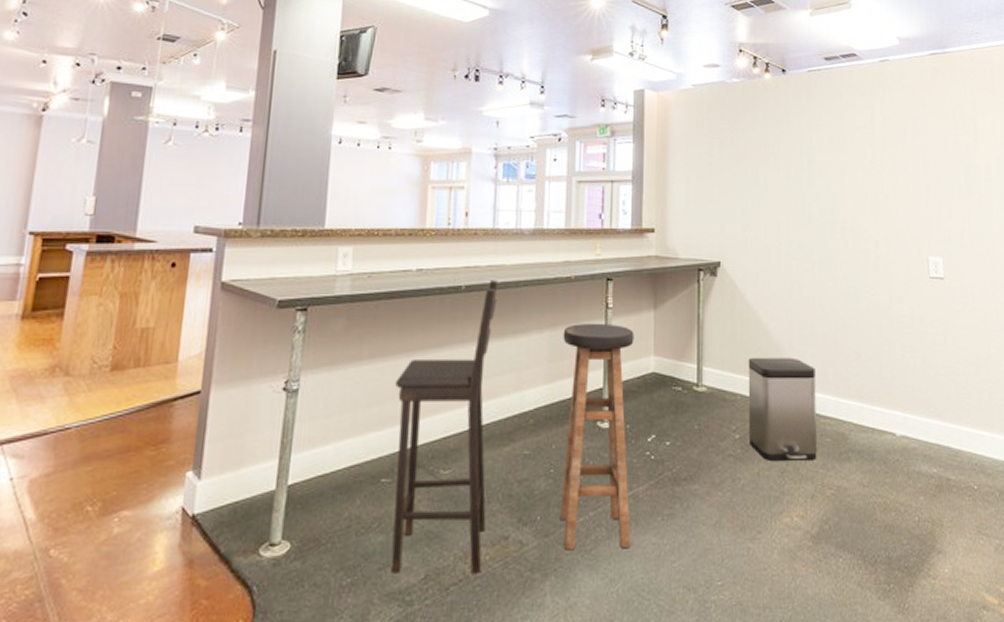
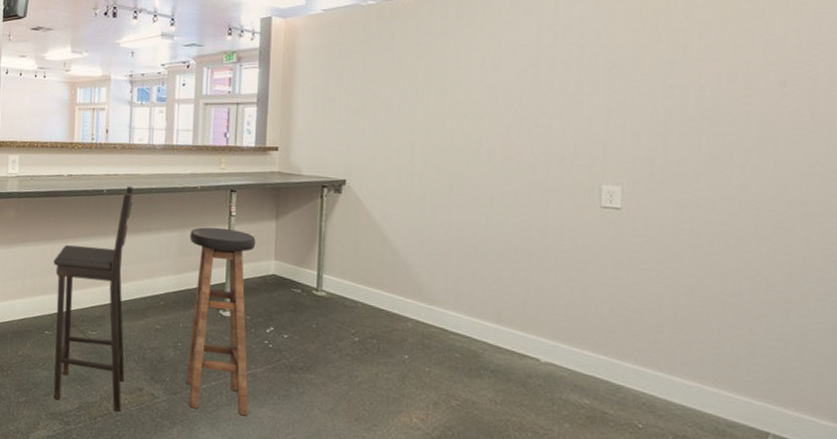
pedal bin: present [748,357,817,461] -> none [368,270,447,371]

